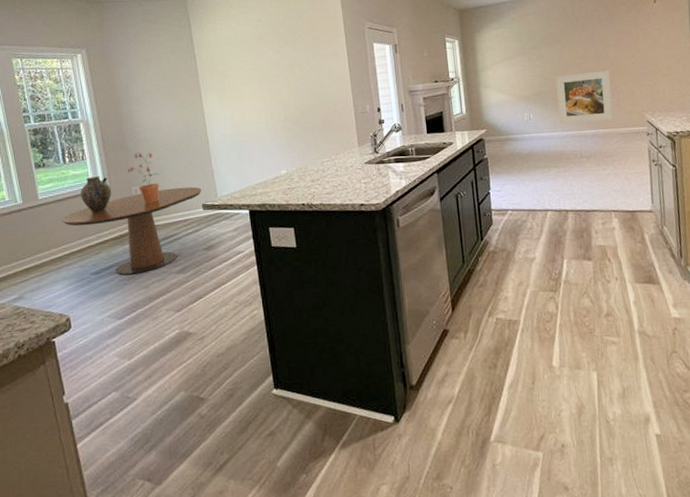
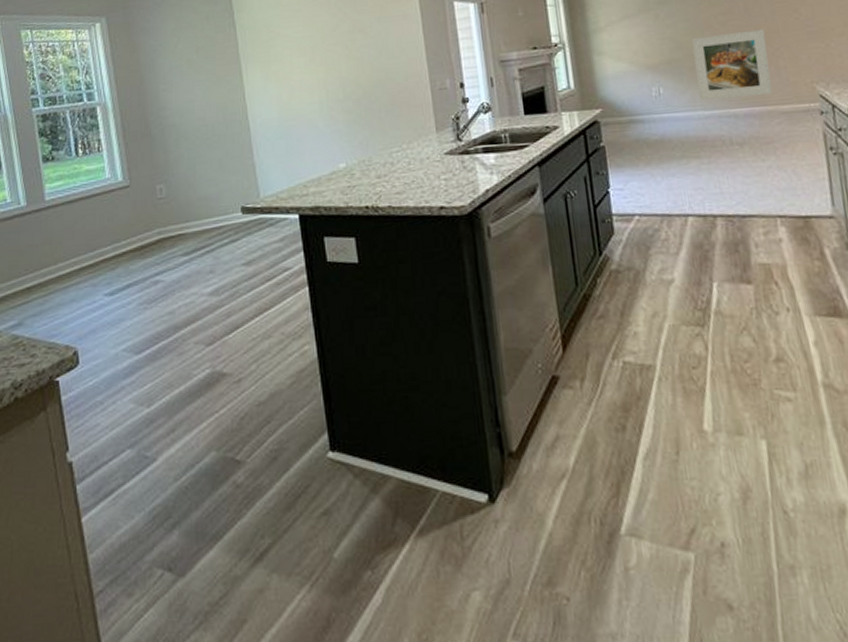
dining table: present [62,186,201,275] -> none [72,184,240,297]
ceramic jug: present [80,175,112,214] -> none [94,171,132,220]
potted plant: present [128,152,159,203] -> none [151,142,189,206]

